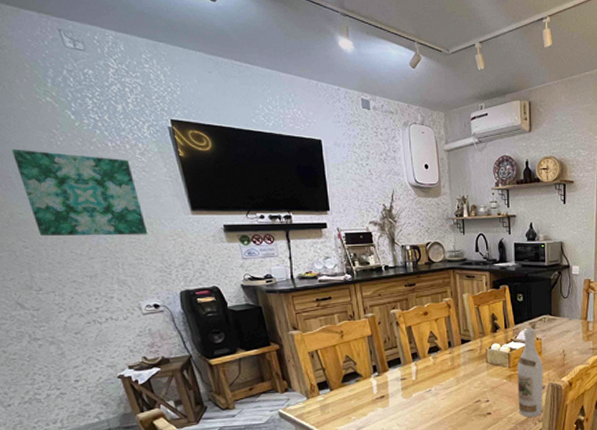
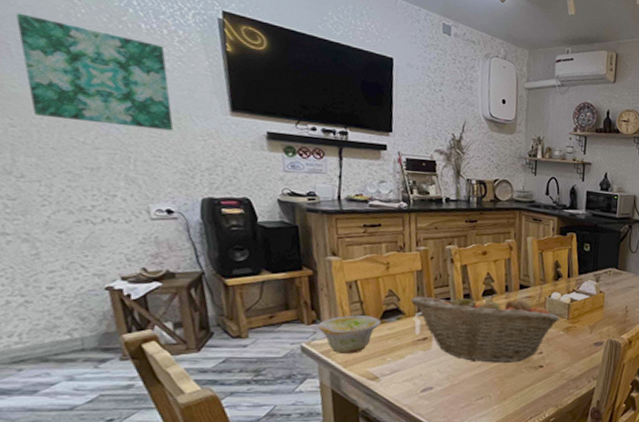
bowl: none [289,381,343,416] -> present [317,315,382,354]
fruit basket: none [365,350,501,414] -> present [410,293,560,363]
wine bottle: present [517,327,544,417] -> none [573,279,604,374]

